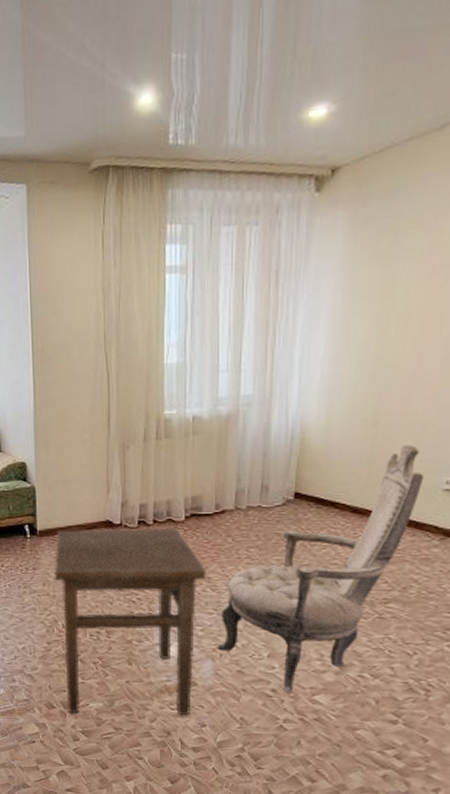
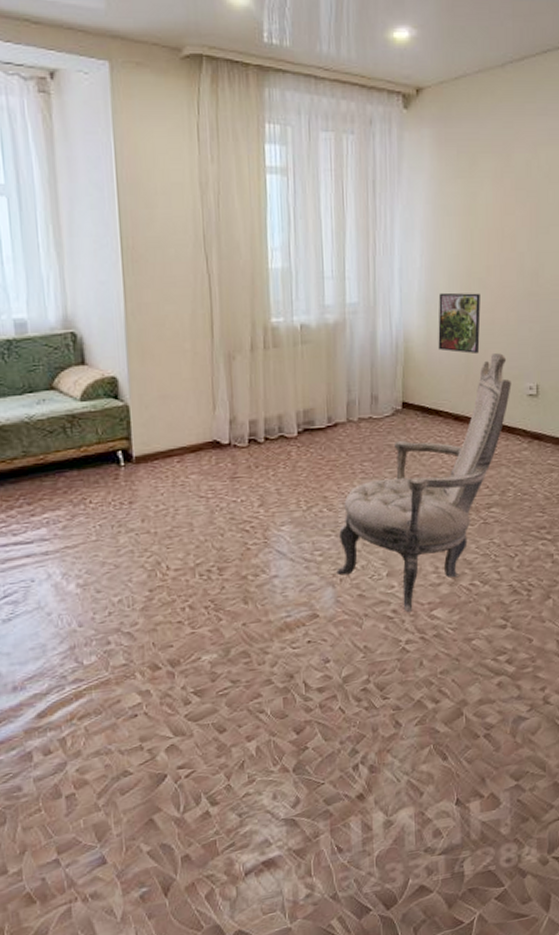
side table: present [54,527,207,716] -> none [154,444,323,672]
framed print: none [339,381,393,446] -> present [438,292,481,355]

